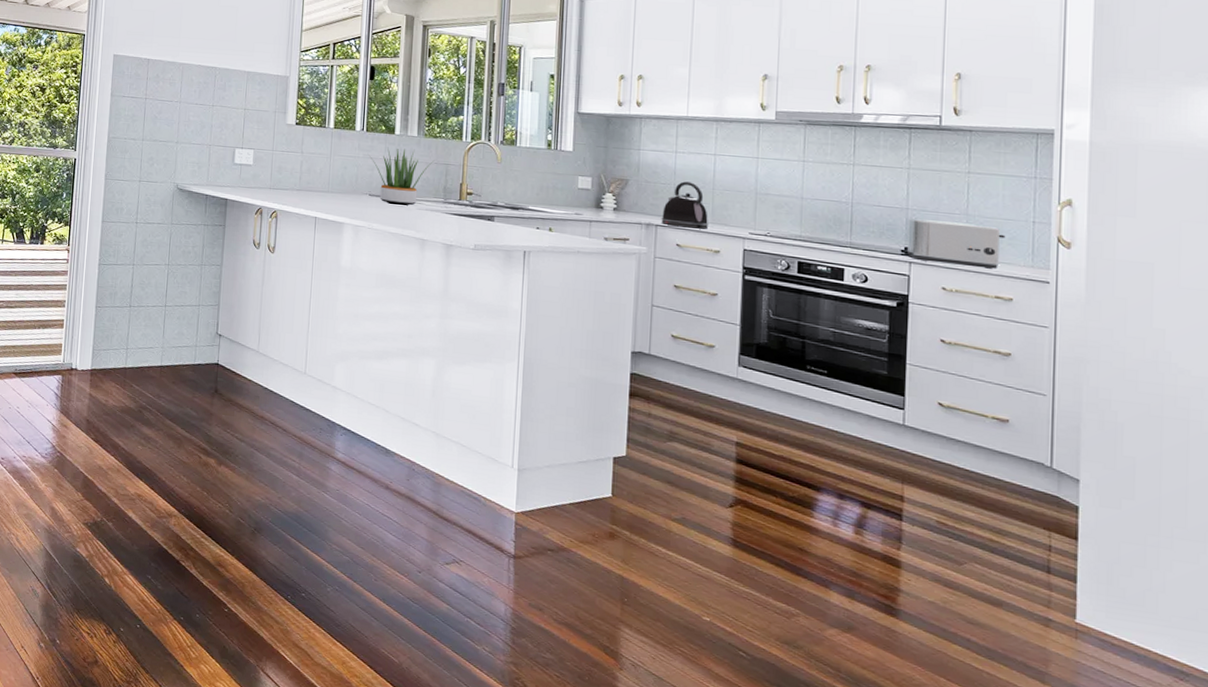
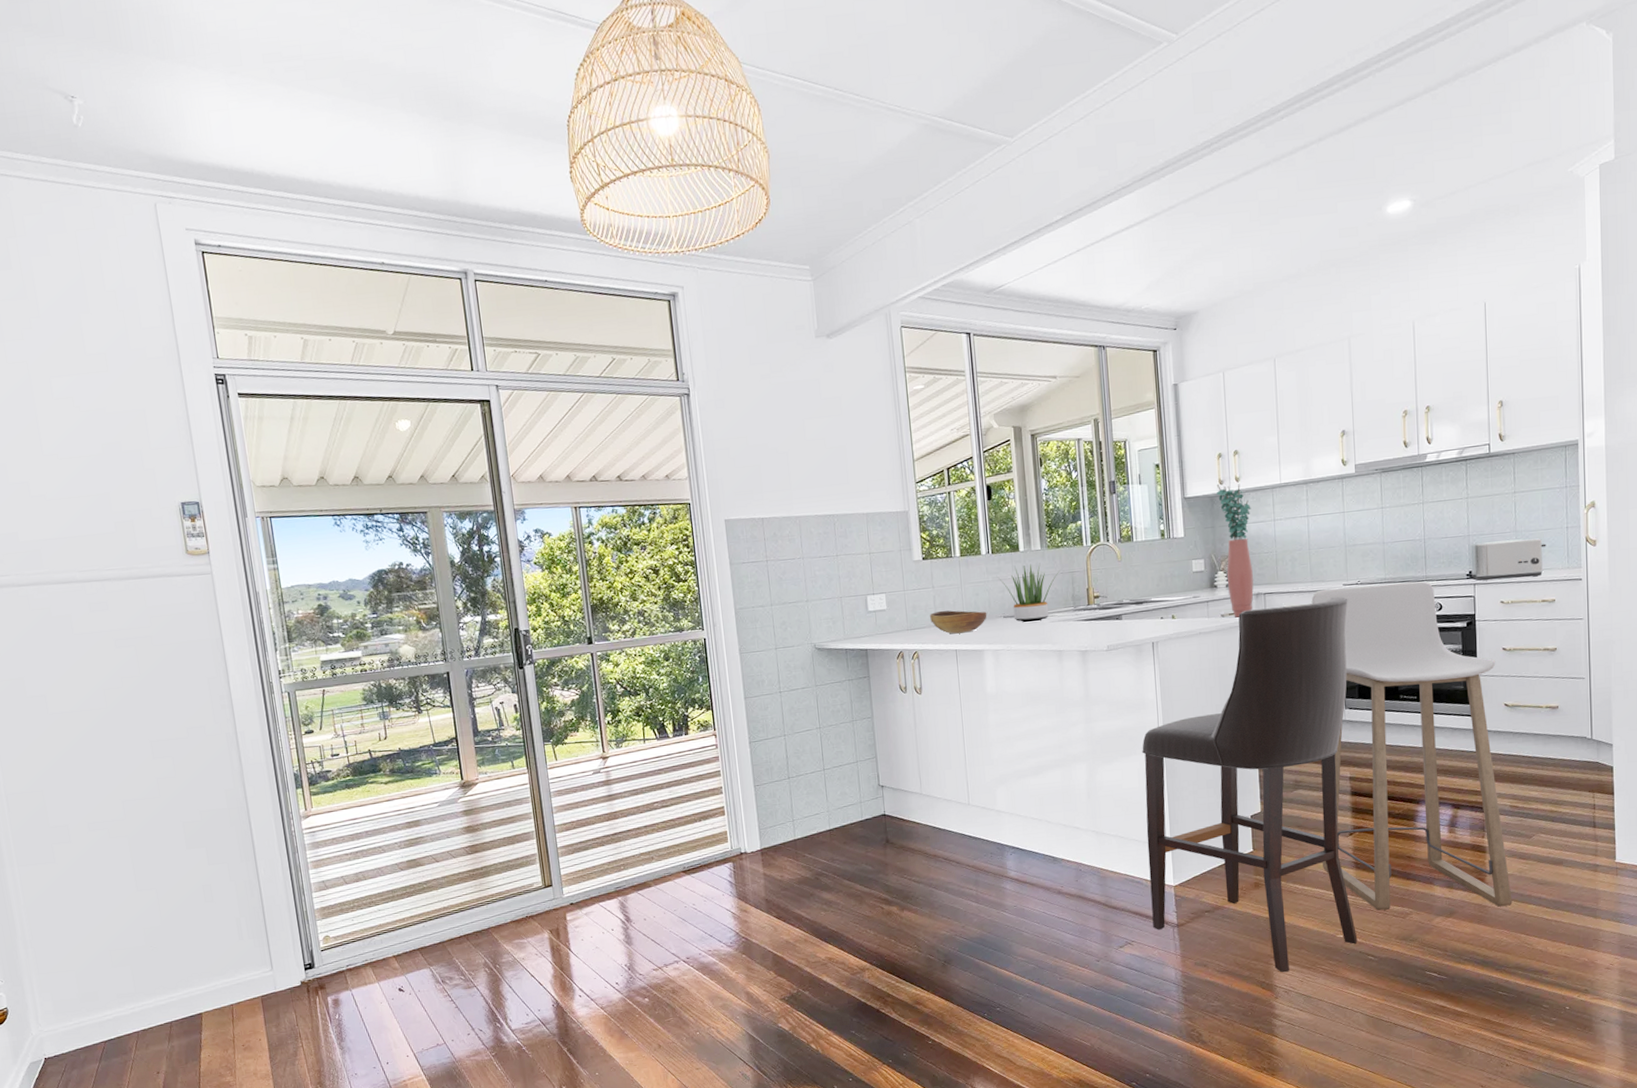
bowl: none [294,176,353,203] -> present [930,610,987,634]
bar stool: none [486,238,754,643] -> present [1142,596,1358,972]
vase: none [614,105,651,244] -> present [1216,484,1254,618]
kettle: present [661,181,709,230] -> none [1268,546,1309,592]
bar stool: none [693,233,932,639] -> present [1311,581,1512,911]

